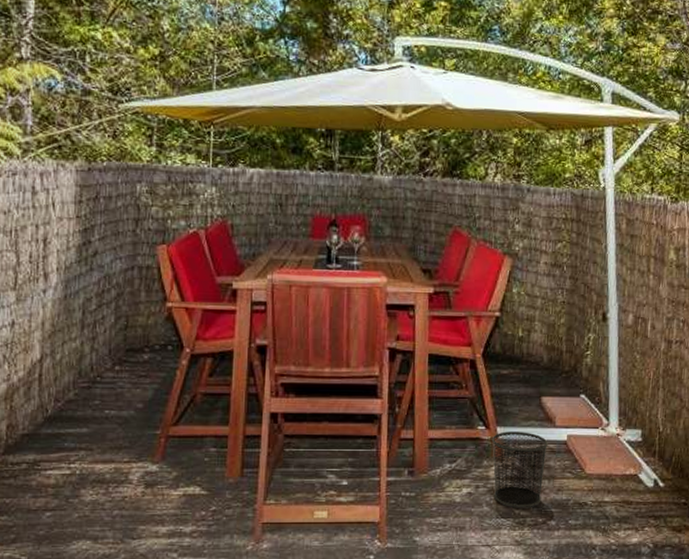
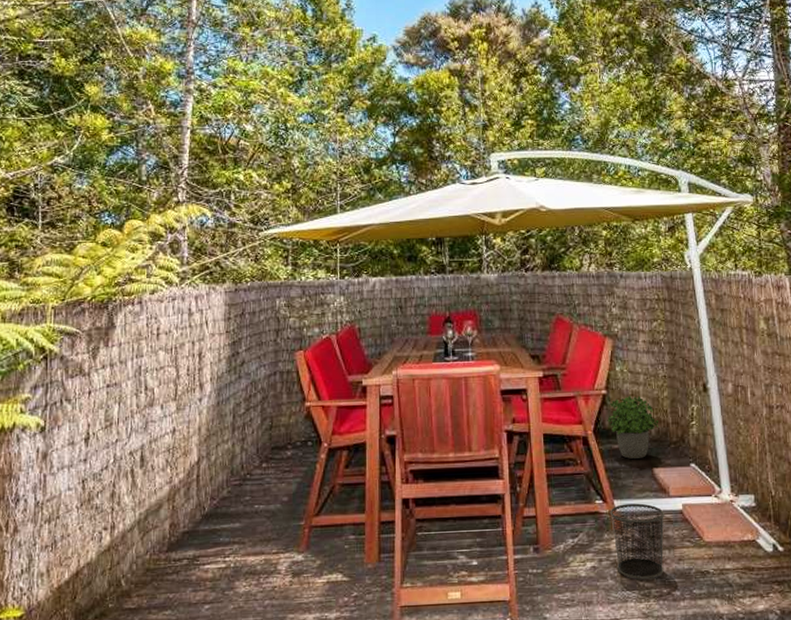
potted plant: none [498,320,553,386] -> present [607,395,659,459]

